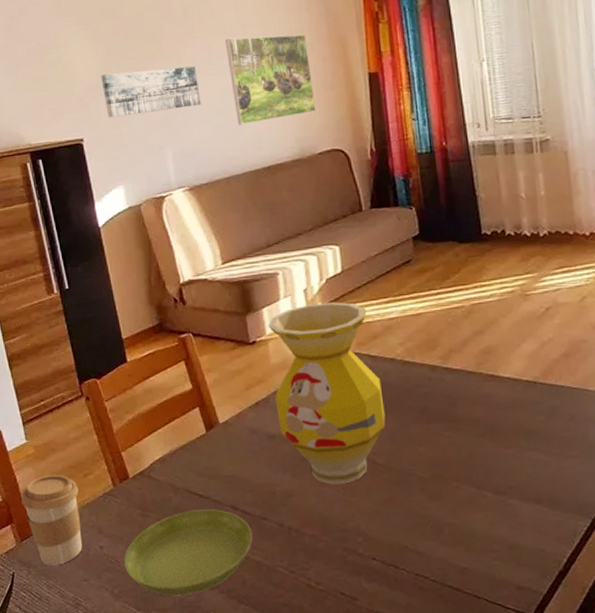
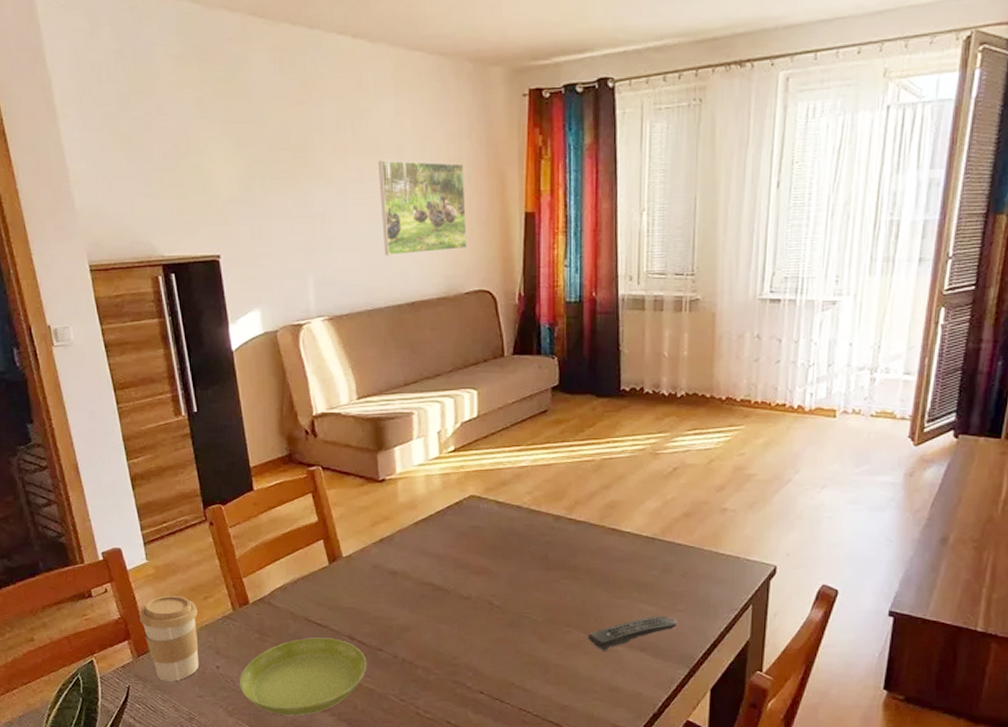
wall art: present [101,66,201,118] -> none [243,186,348,235]
vase: present [268,302,386,485] -> none [399,446,506,622]
remote control: none [478,463,572,507] -> present [587,615,677,652]

